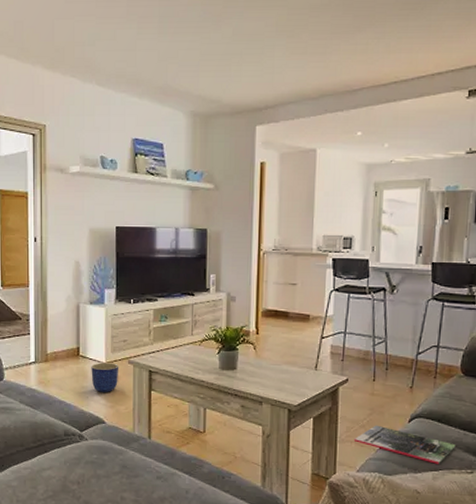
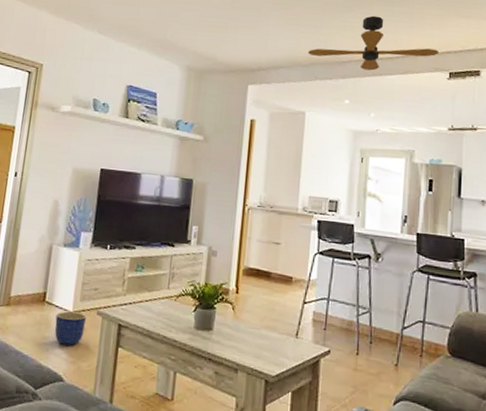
ceiling fan: none [316,34,459,97] -> present [307,15,440,71]

